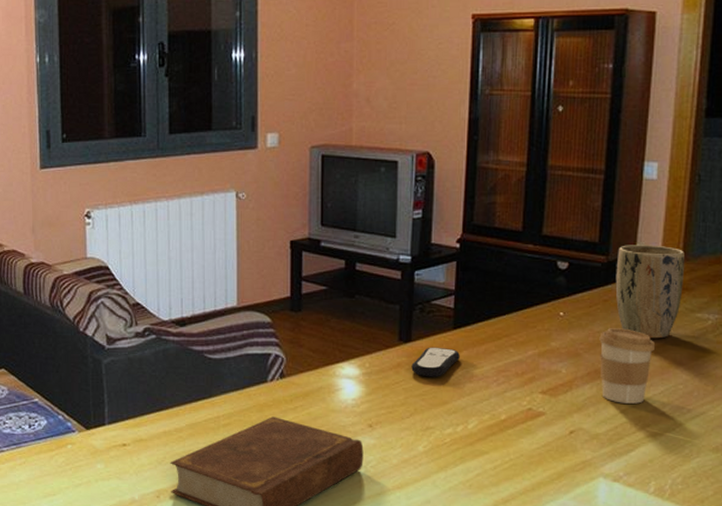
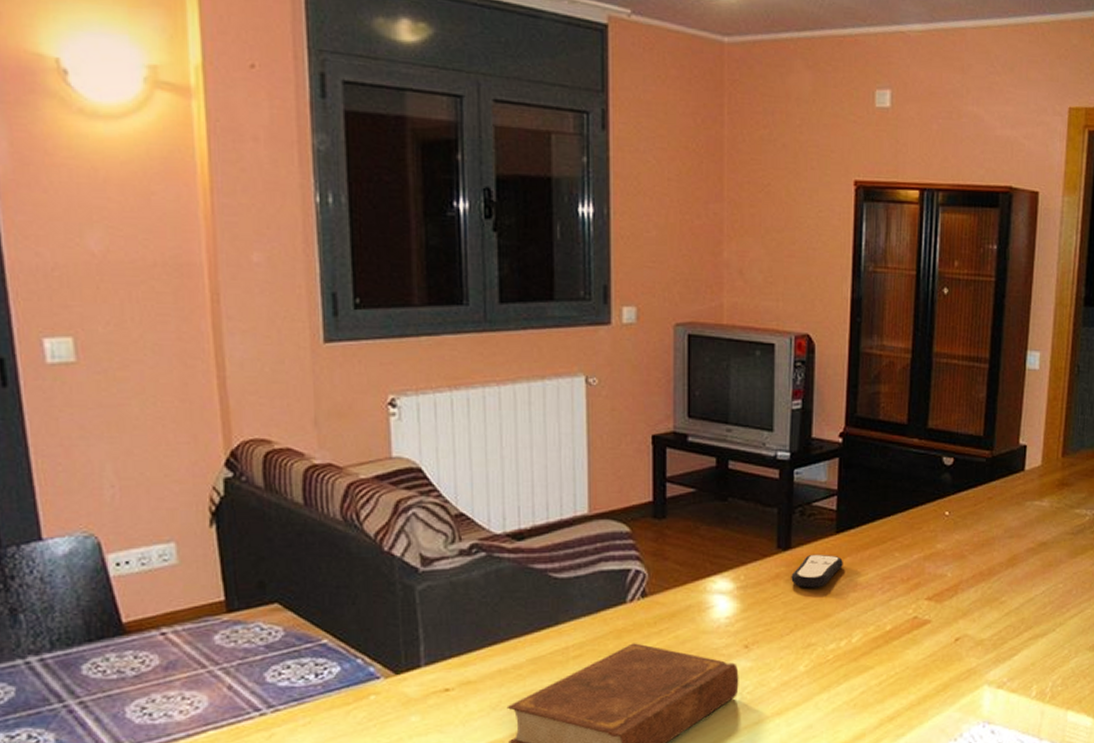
coffee cup: present [599,328,656,404] -> none [984,527,1038,606]
plant pot: present [615,245,685,339] -> none [999,438,1065,537]

